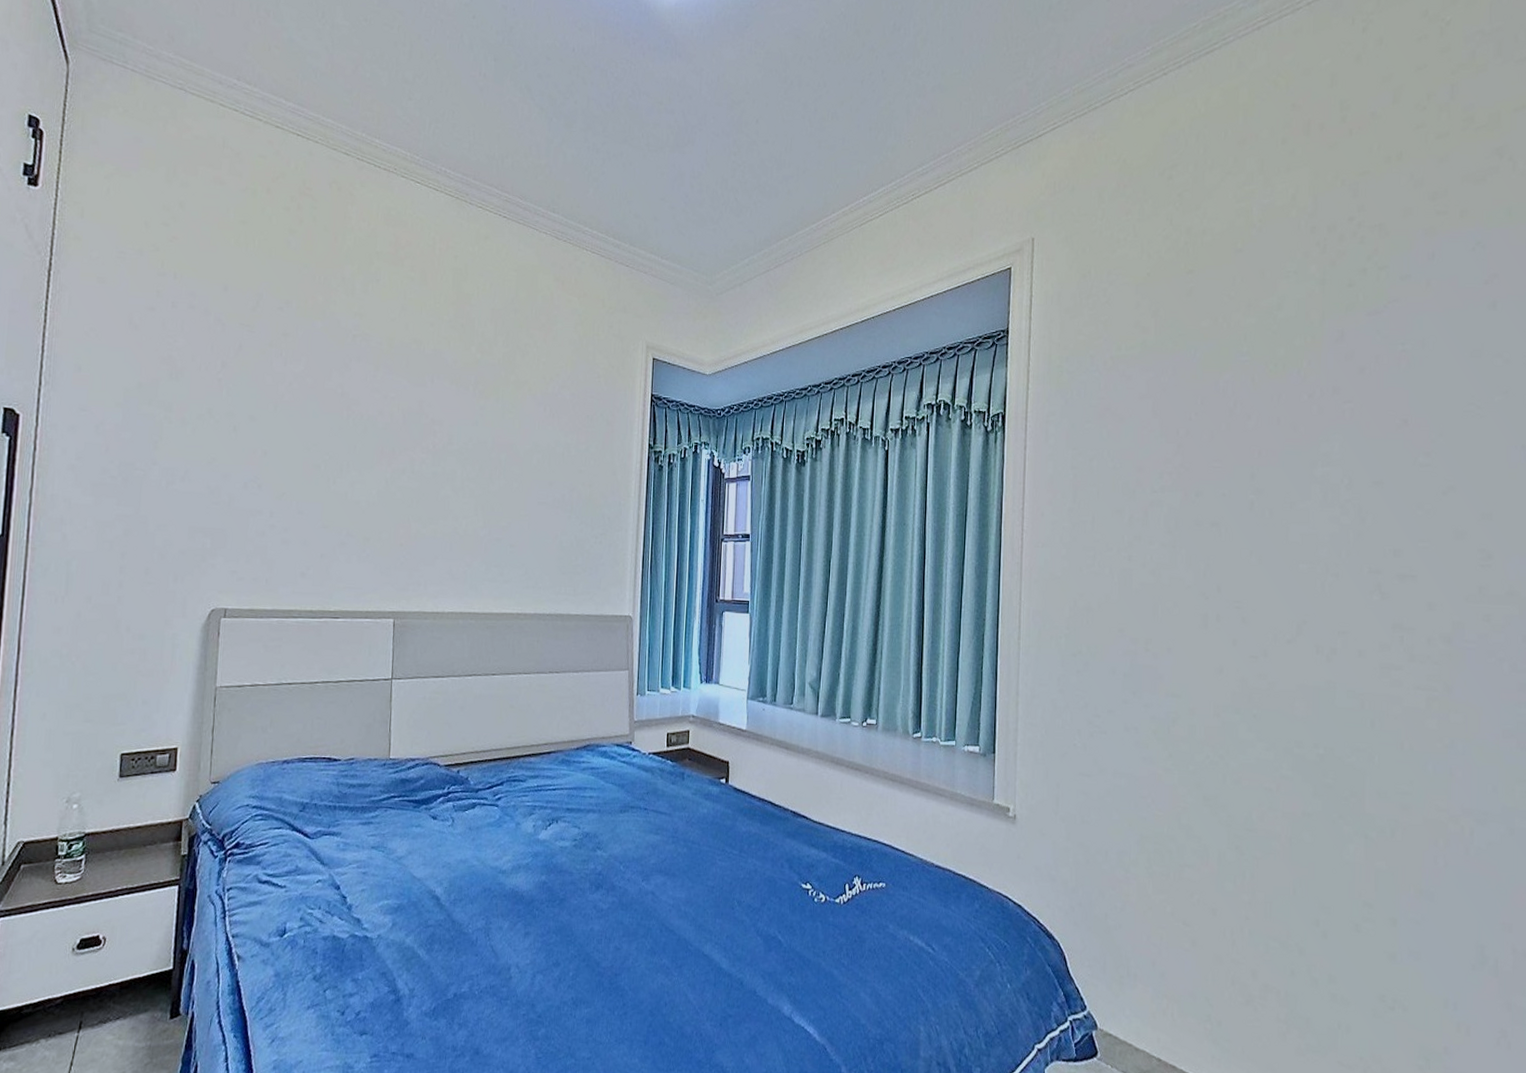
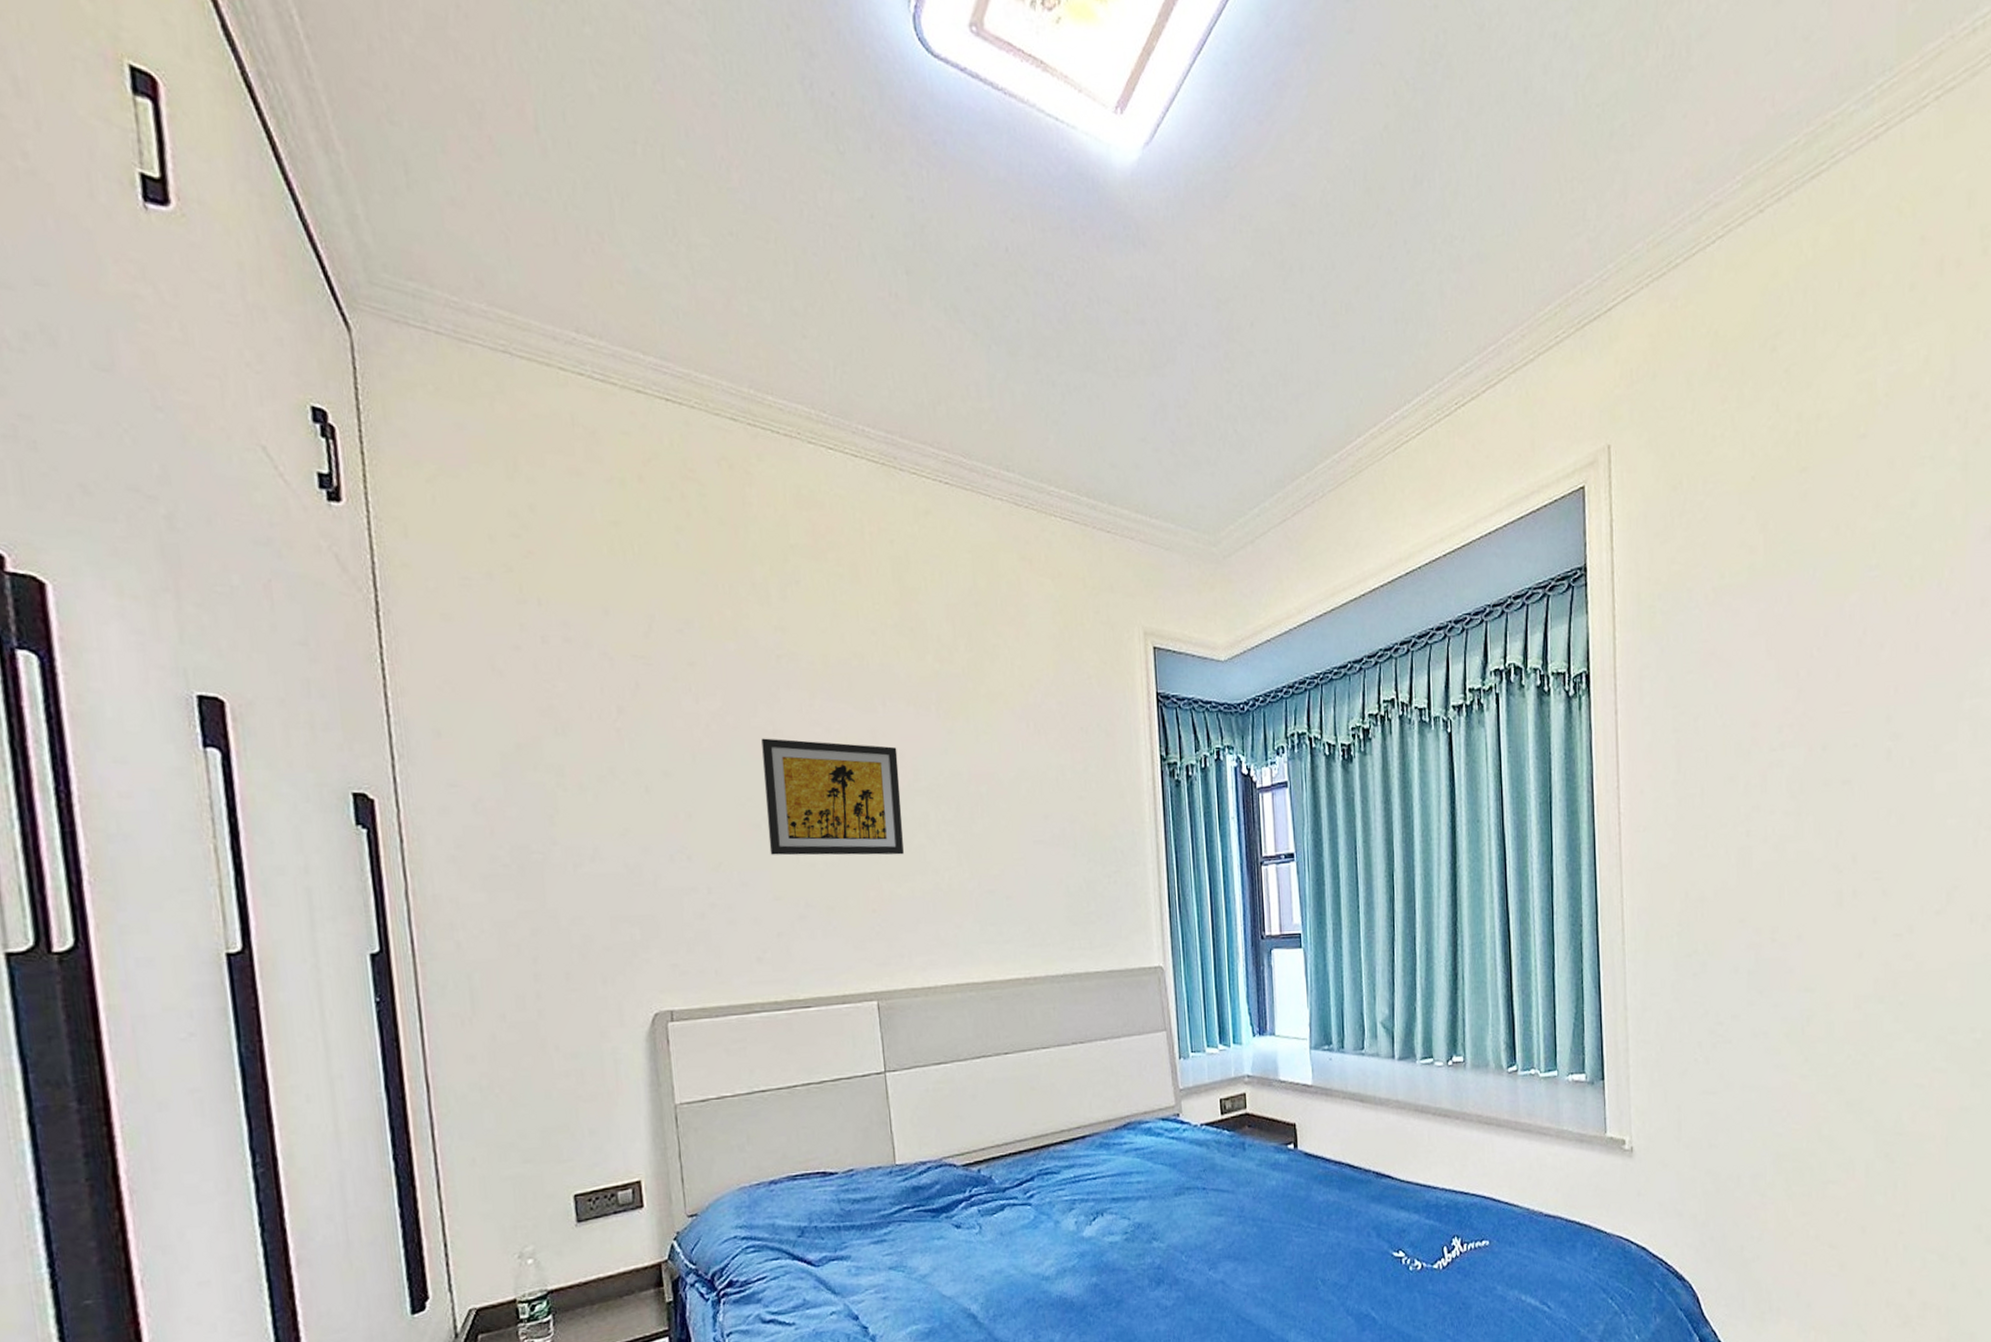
wall art: none [324,398,438,502] -> present [761,738,904,856]

